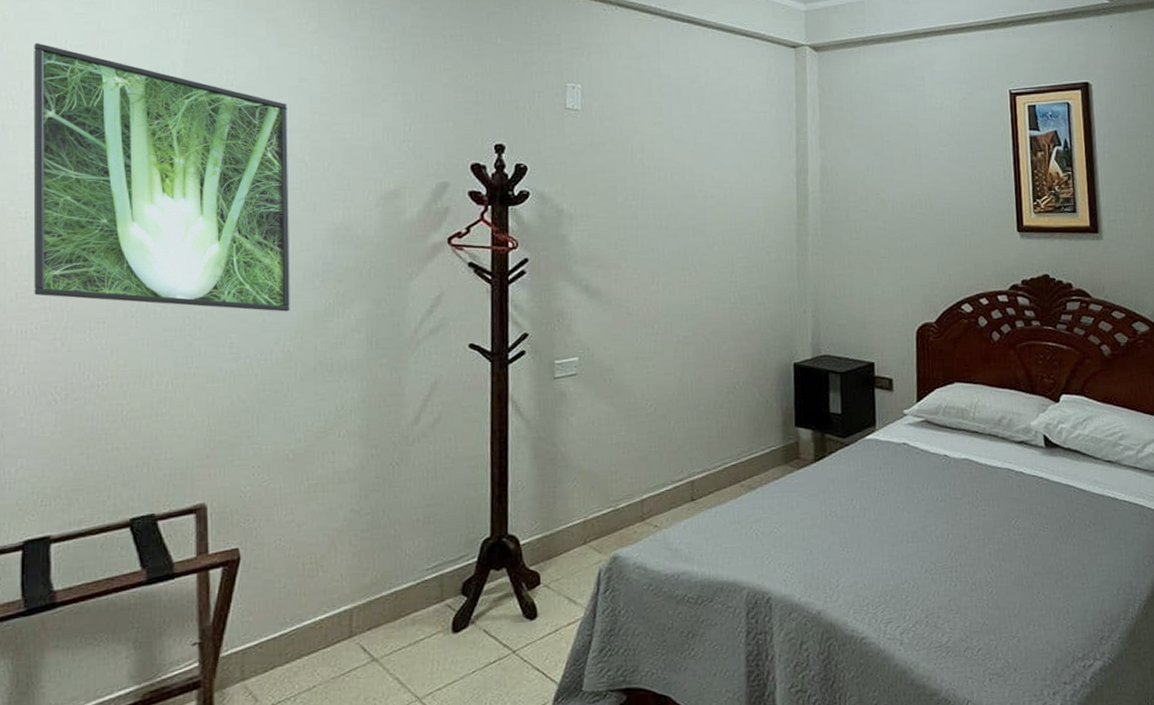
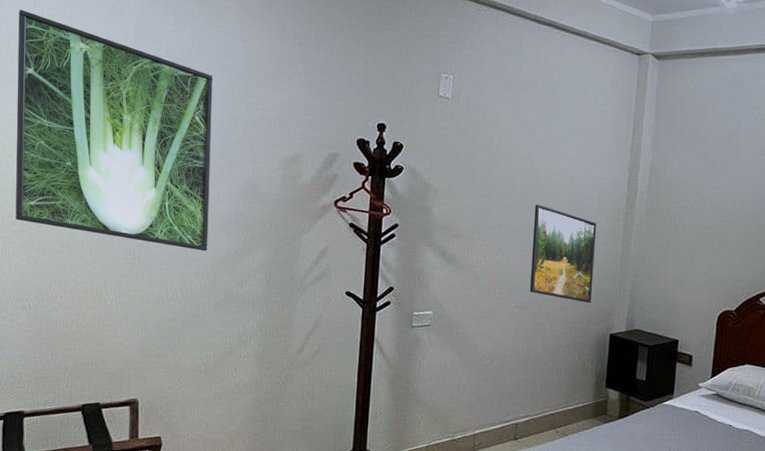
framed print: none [691,221,768,330] -> present [530,204,597,303]

